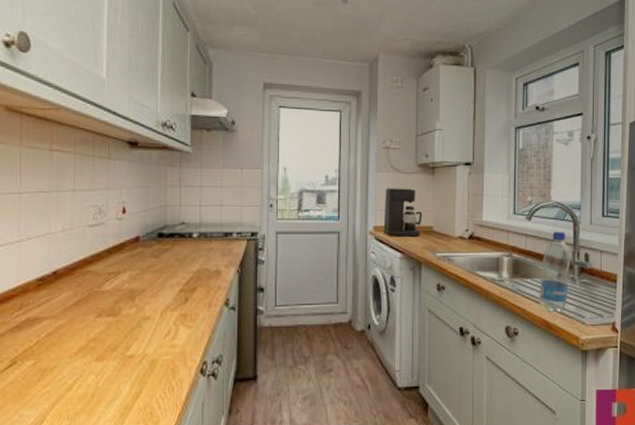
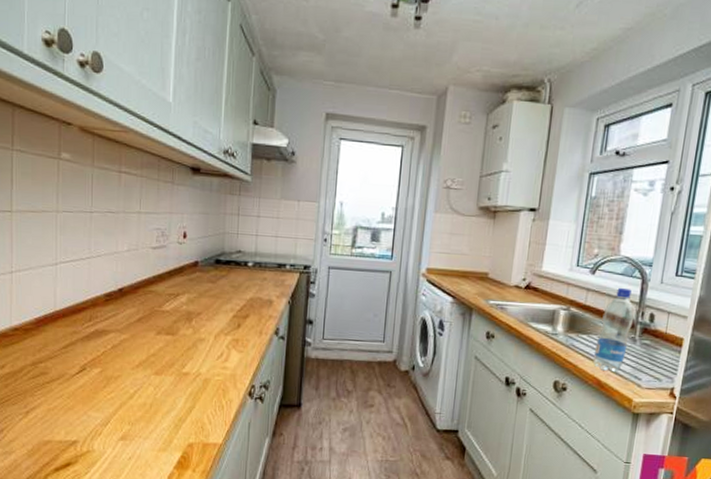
coffee maker: present [383,188,423,237] -> none [436,230,479,283]

